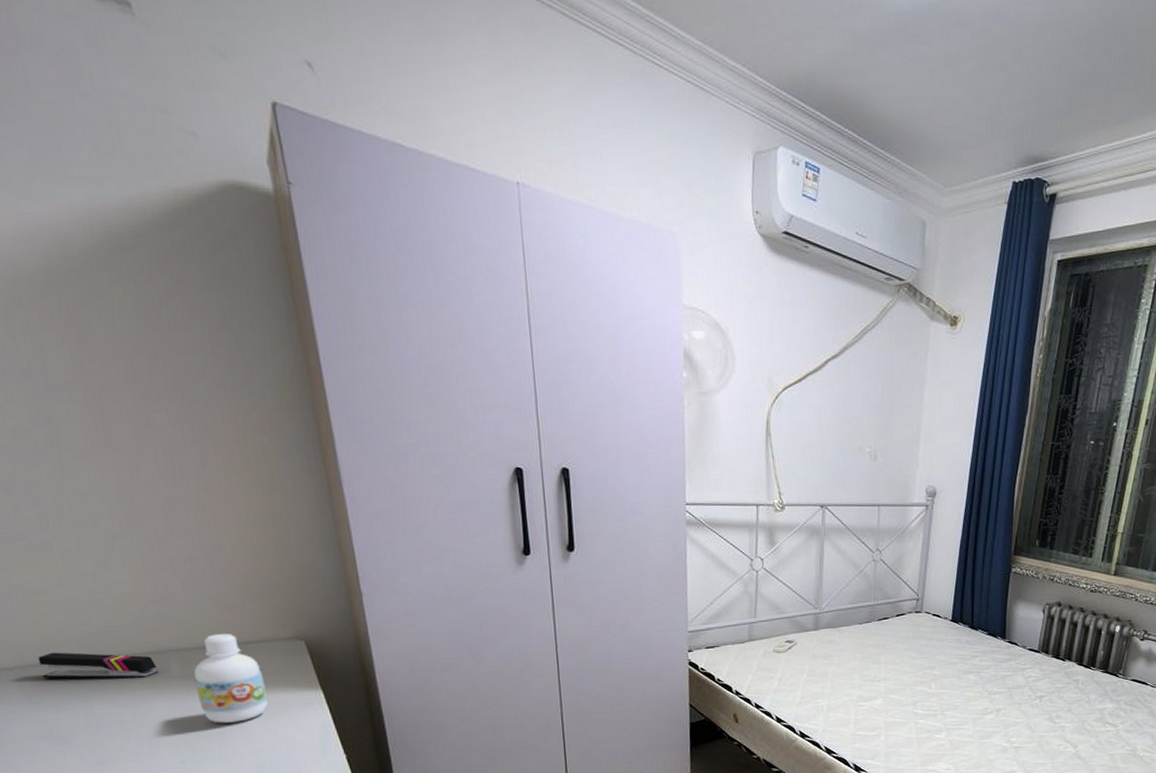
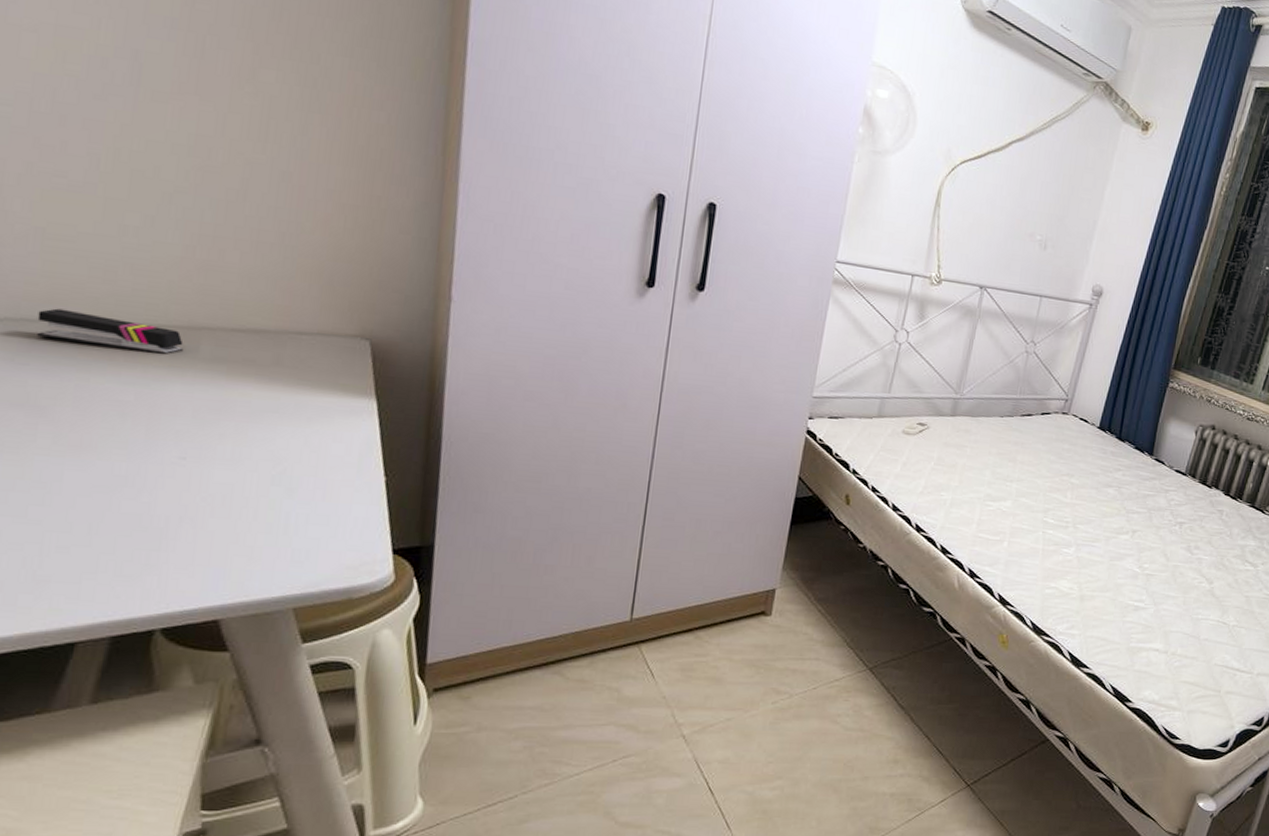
bottle: present [194,634,268,723] -> none [223,318,310,422]

